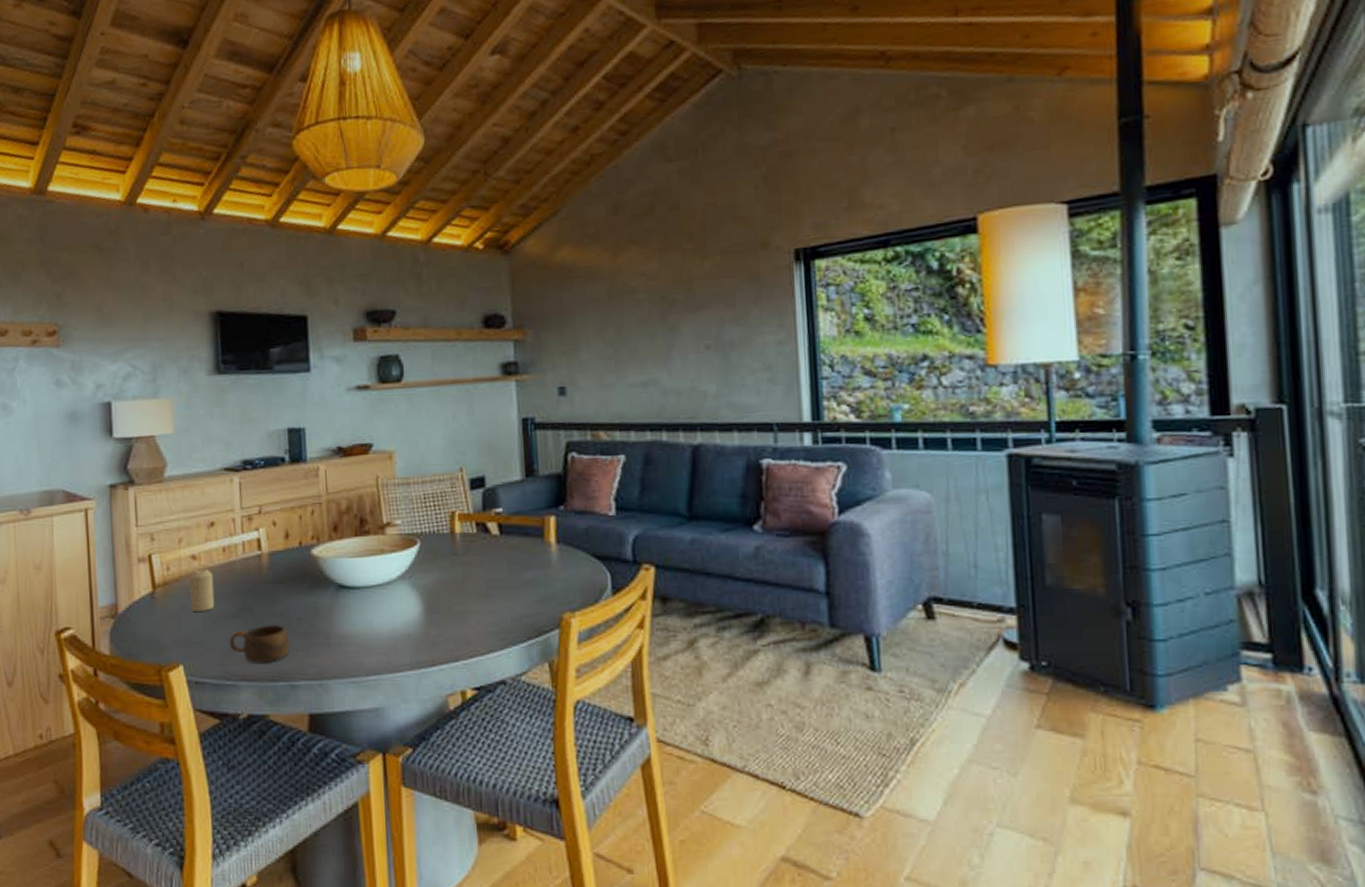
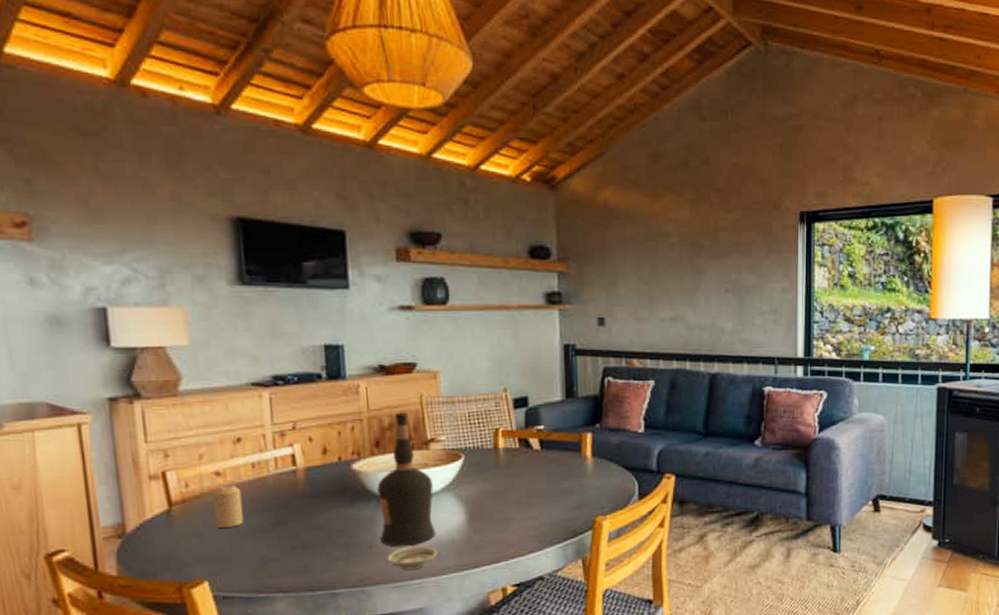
cup: present [229,625,290,663] -> none [261,537,330,575]
liquor bottle: none [335,495,392,638] -> present [377,412,436,546]
saucer: none [344,639,395,665] -> present [386,546,438,570]

